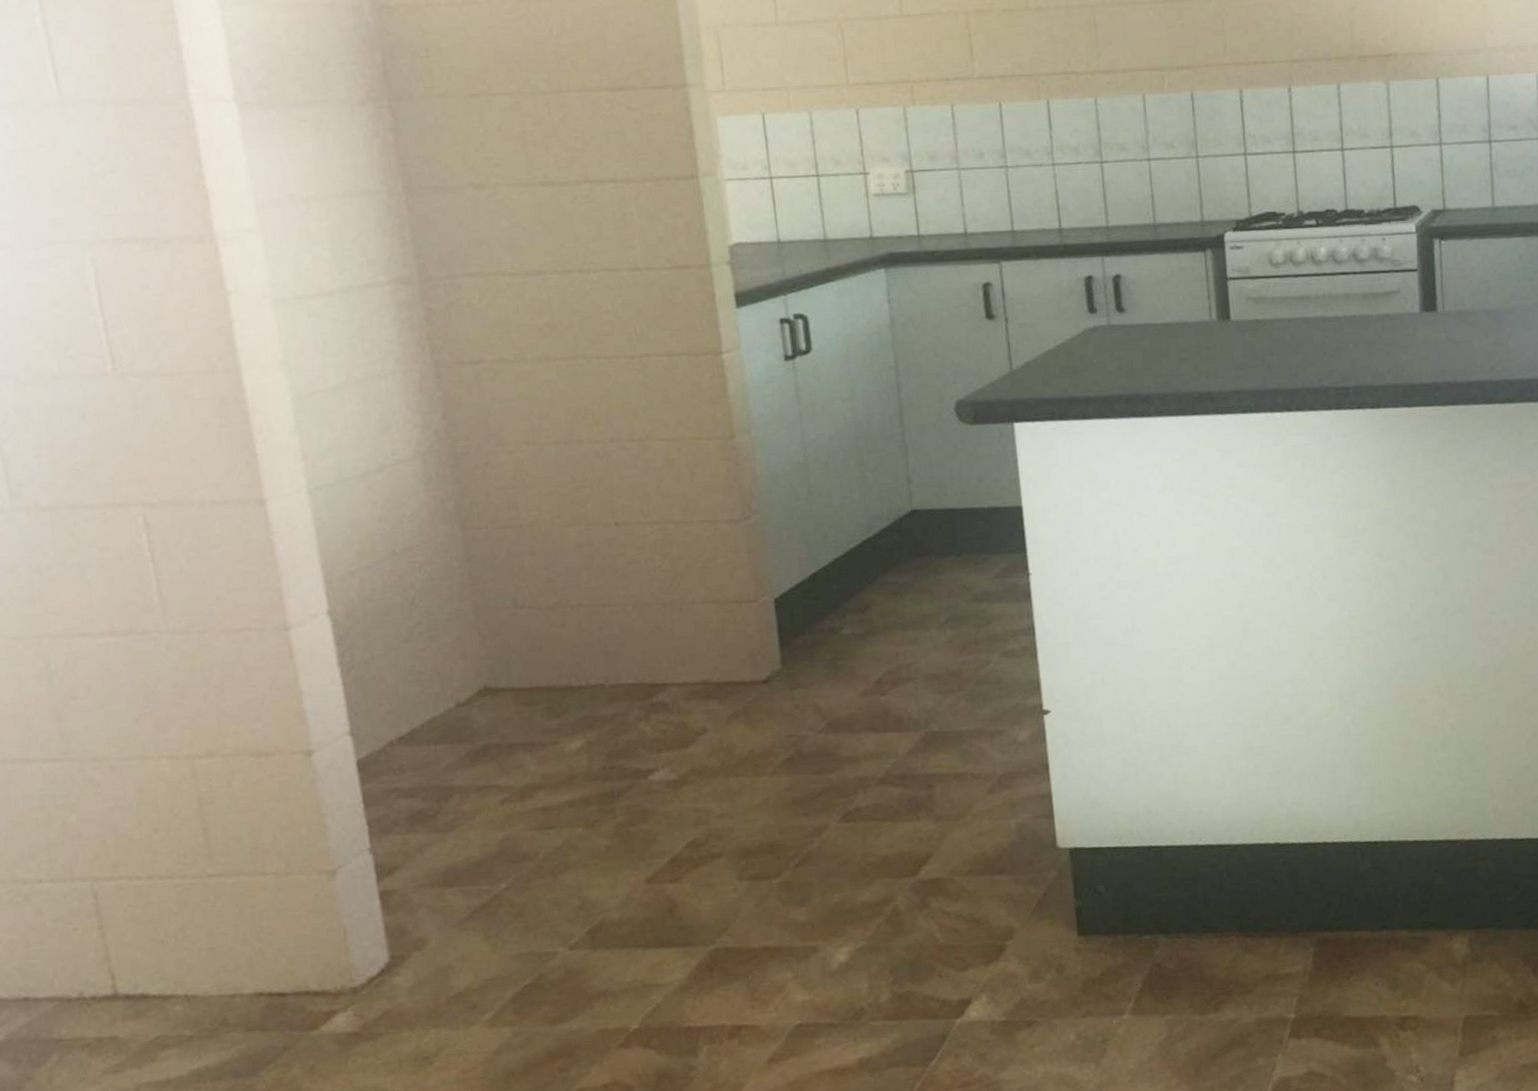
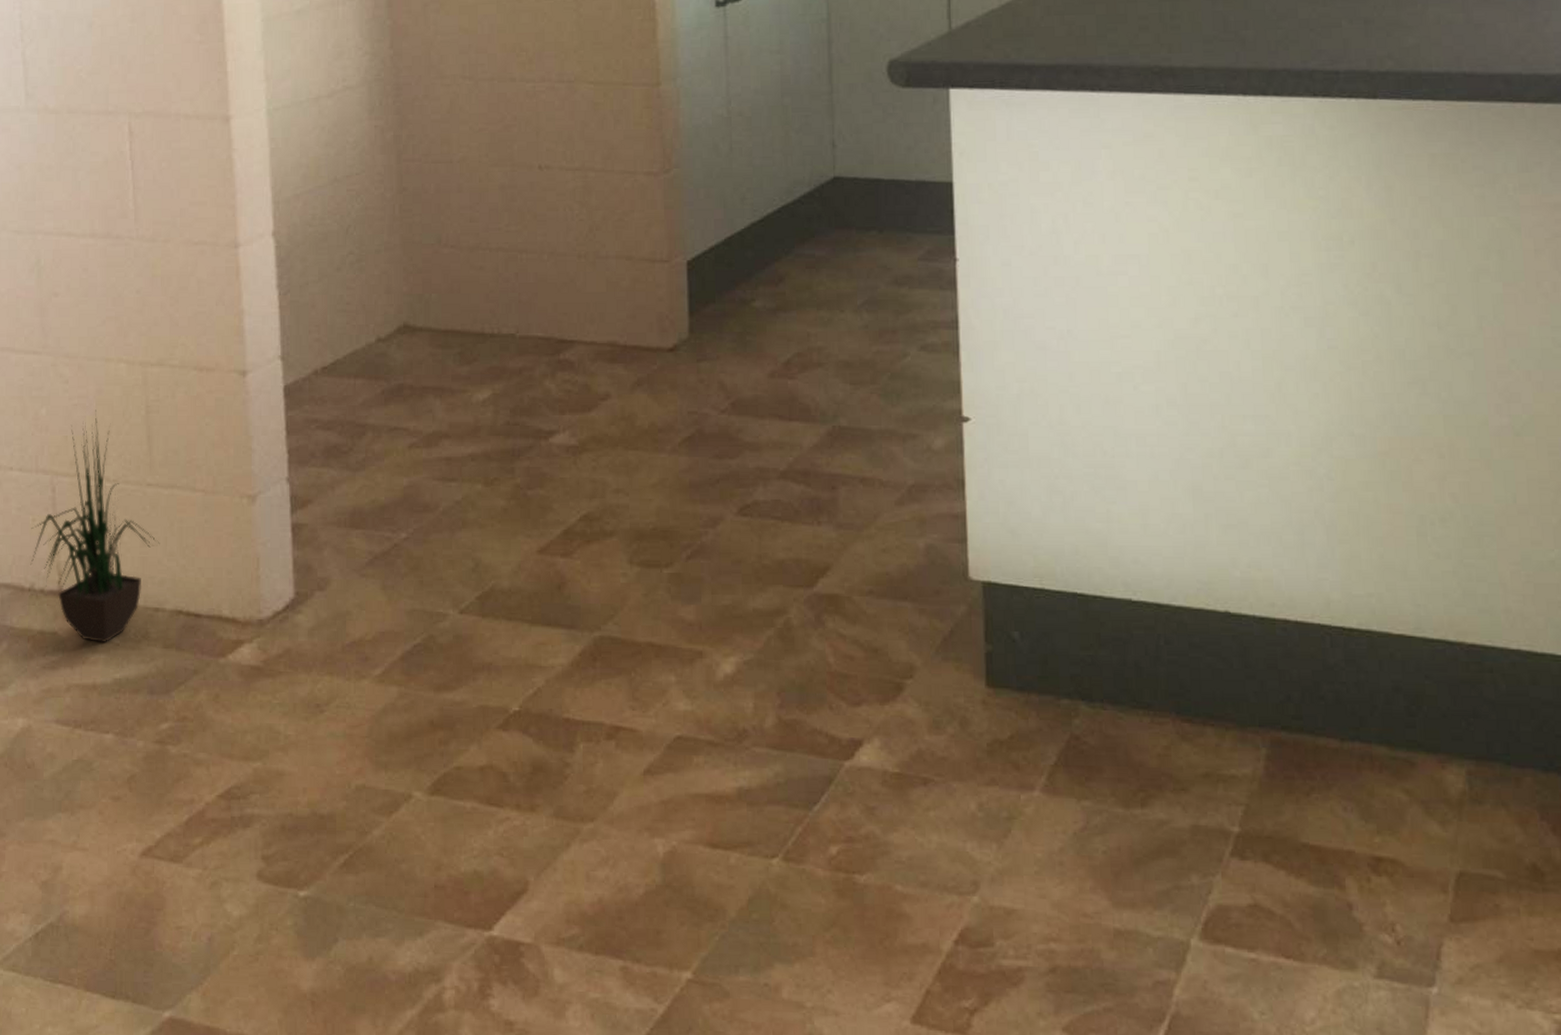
potted plant: none [72,809,230,1039] -> present [30,409,160,644]

